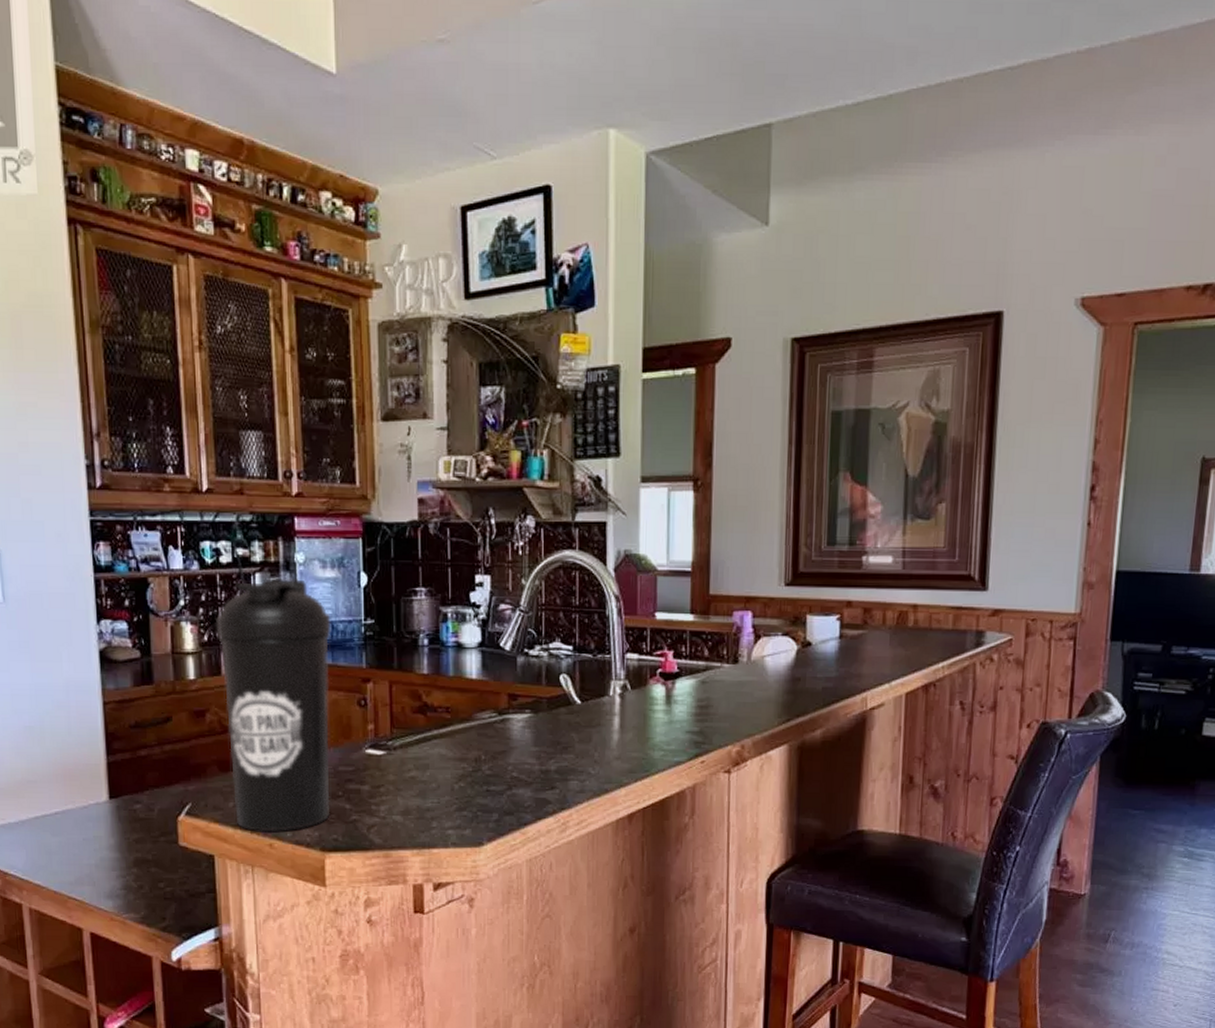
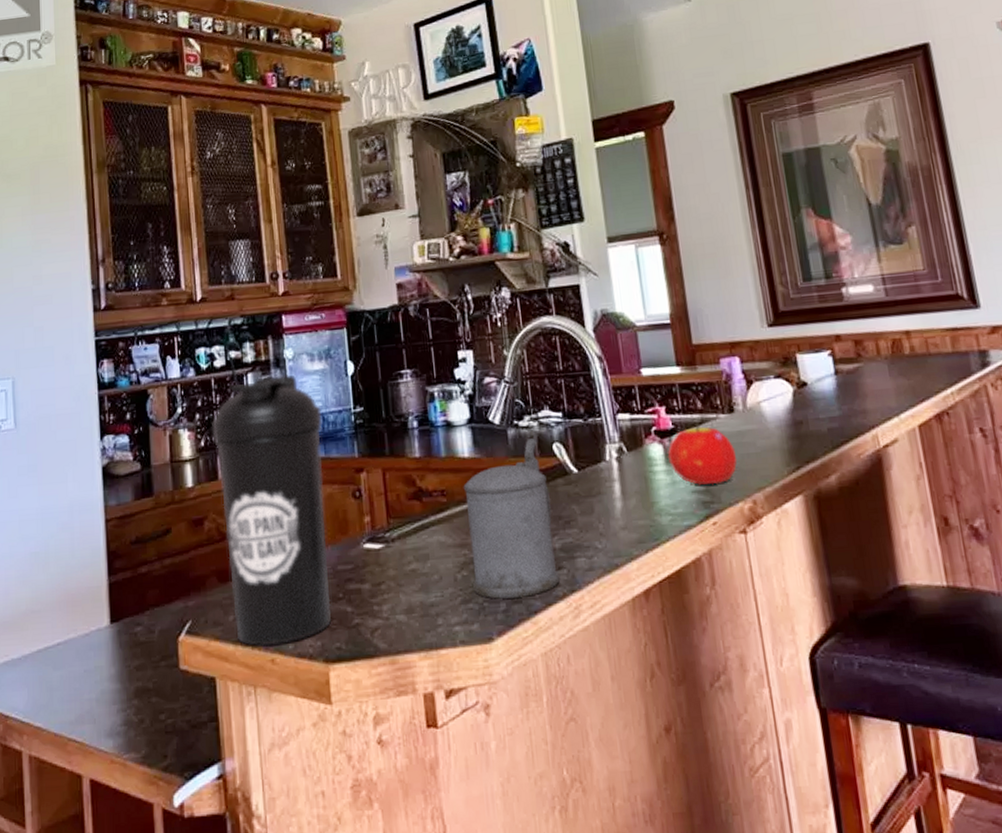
beer stein: none [468,667,551,810] -> present [463,438,560,599]
fruit: none [668,669,734,728] -> present [667,422,738,485]

